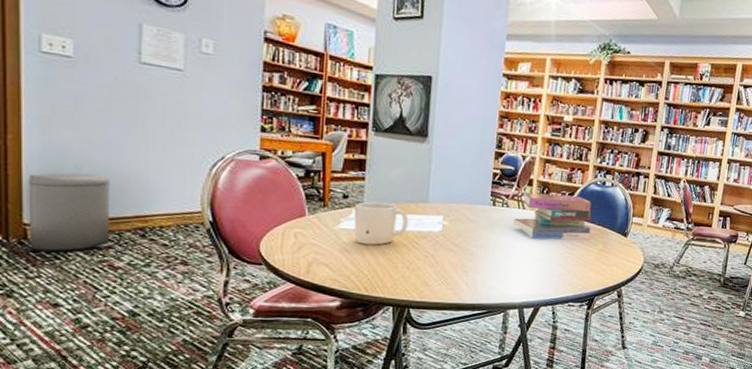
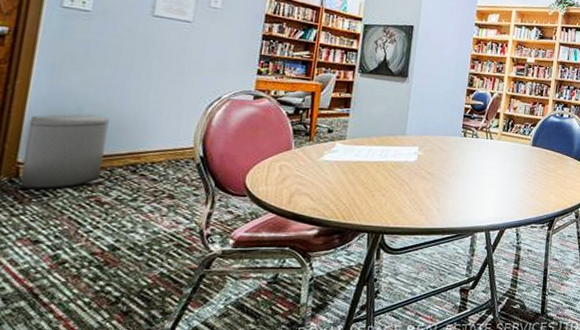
mug: present [353,201,409,245] -> none [335,135,387,175]
books: present [512,192,592,240] -> none [481,124,552,166]

